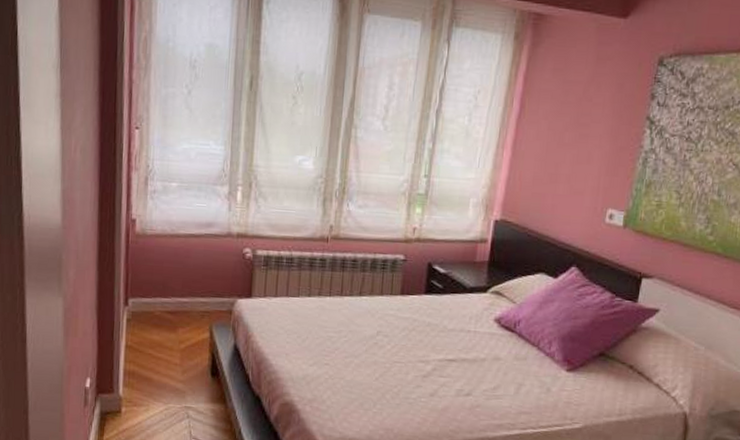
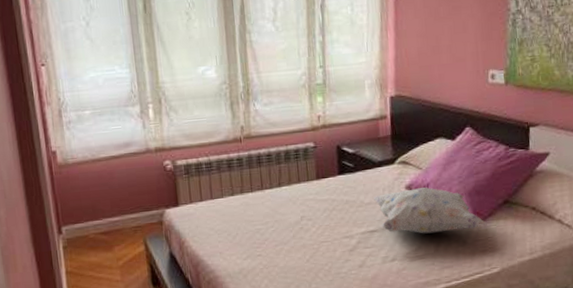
decorative pillow: none [457,322,577,378] -> present [372,187,487,234]

